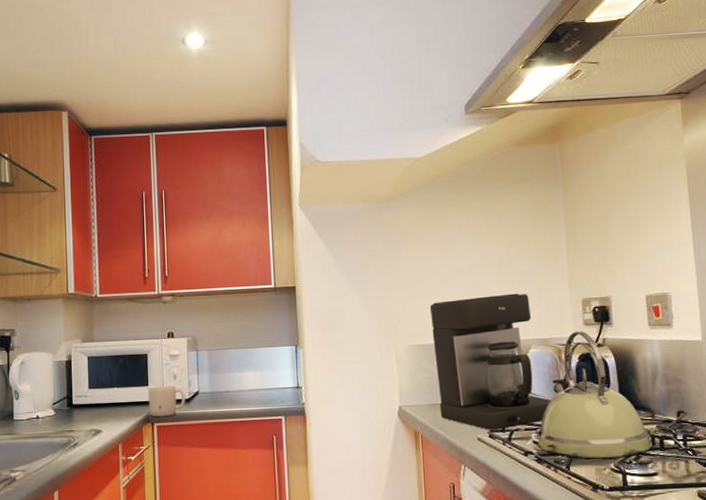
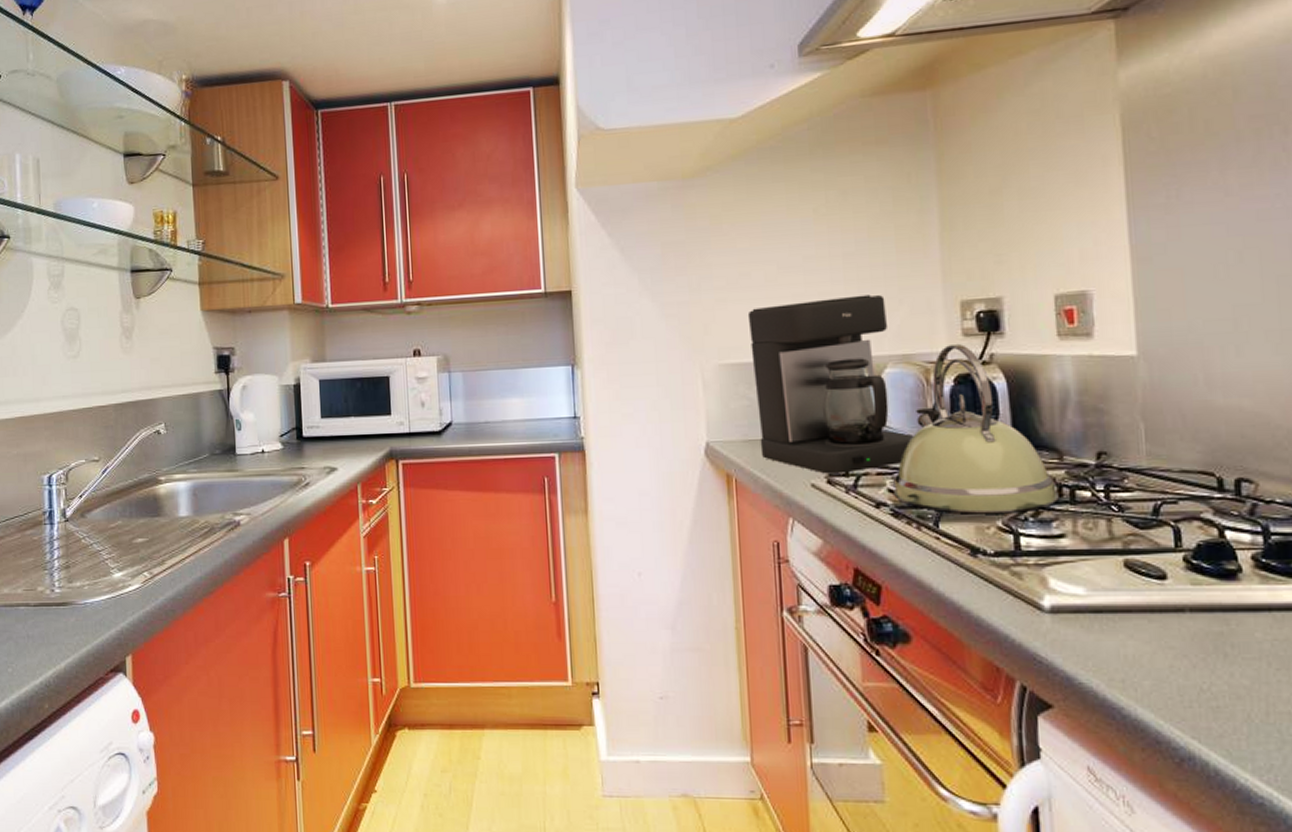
mug: present [147,386,186,418] -> none [390,415,436,453]

